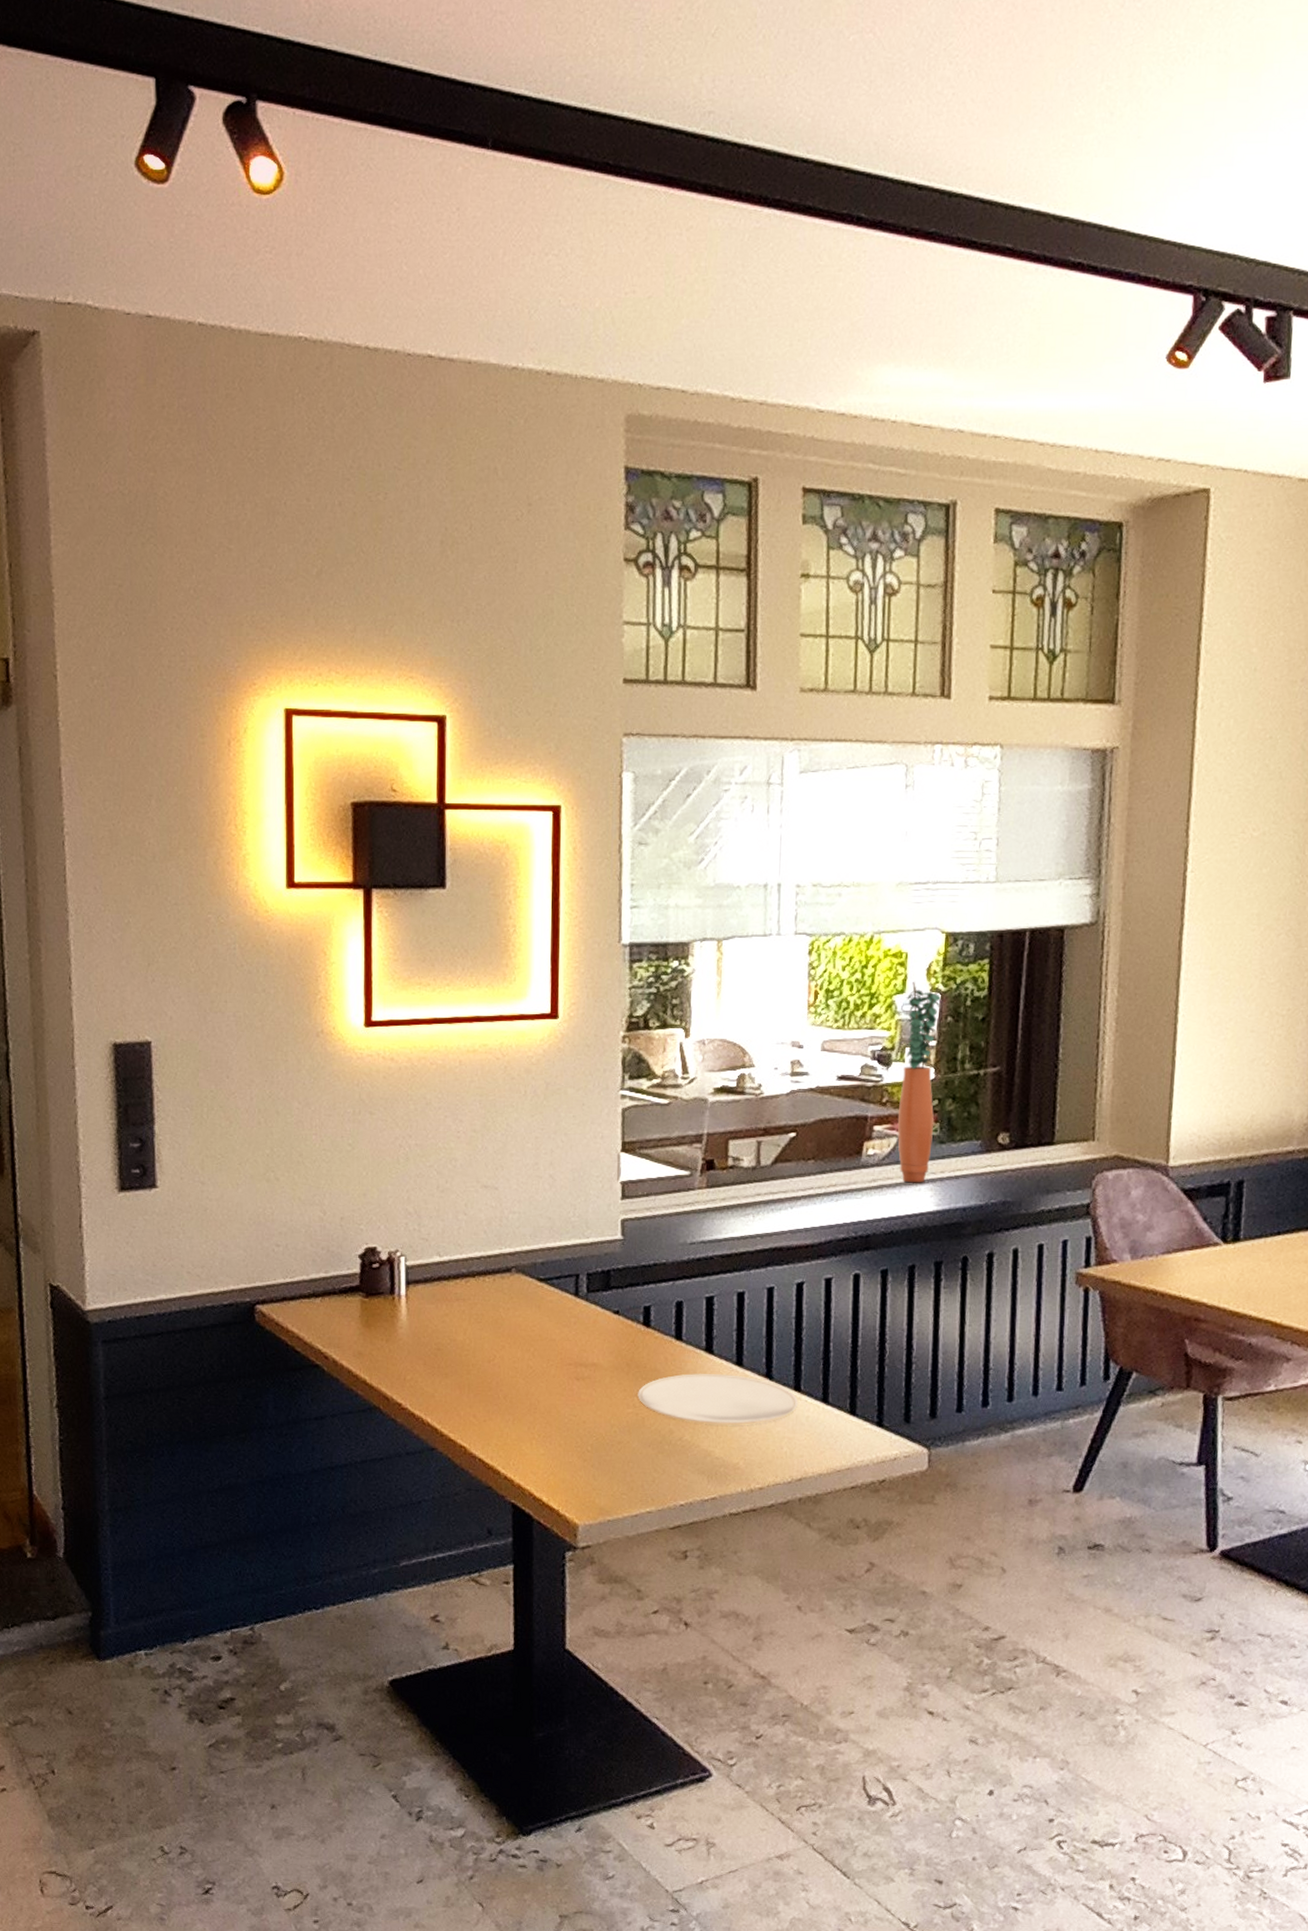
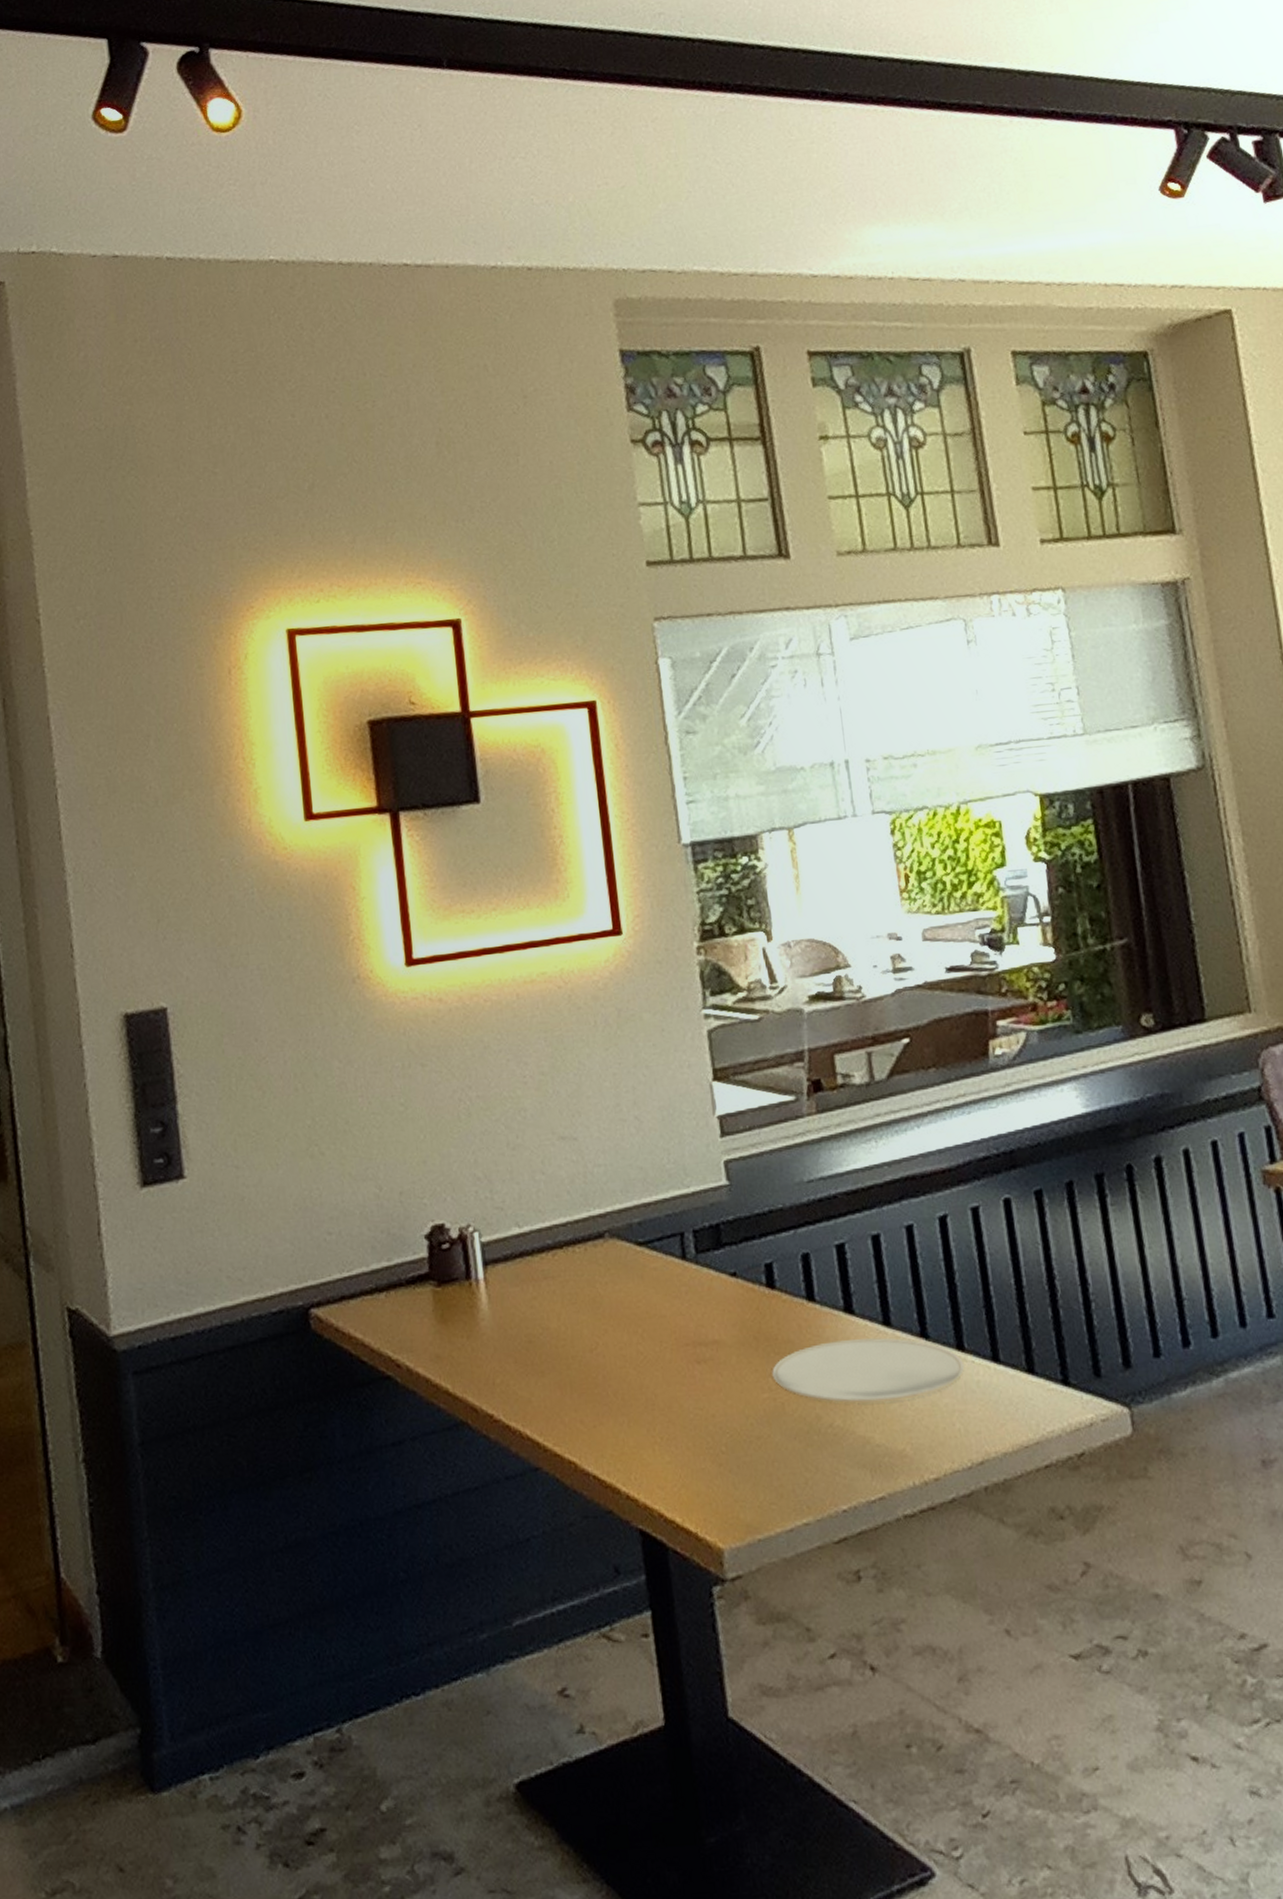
vase: present [897,982,941,1183] -> none [1009,853,1068,1084]

